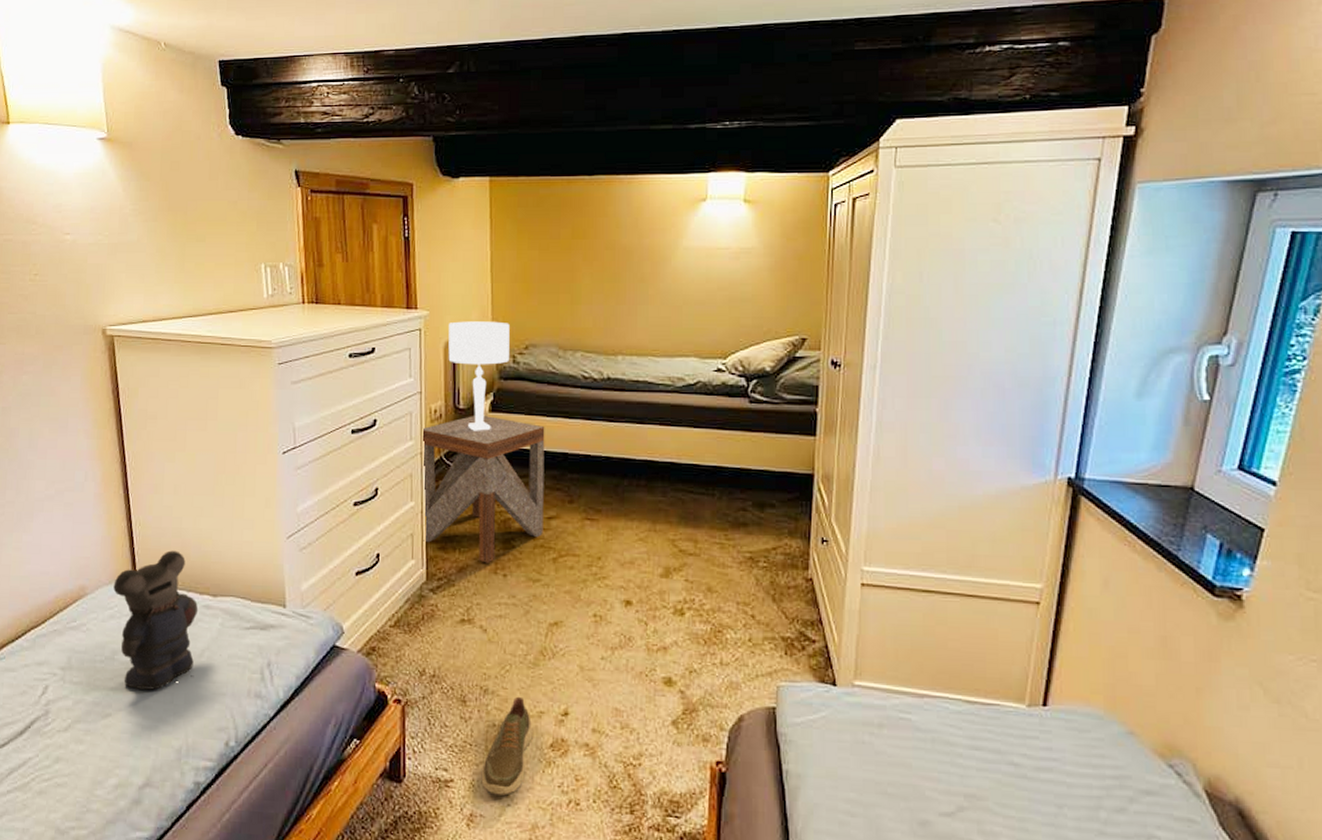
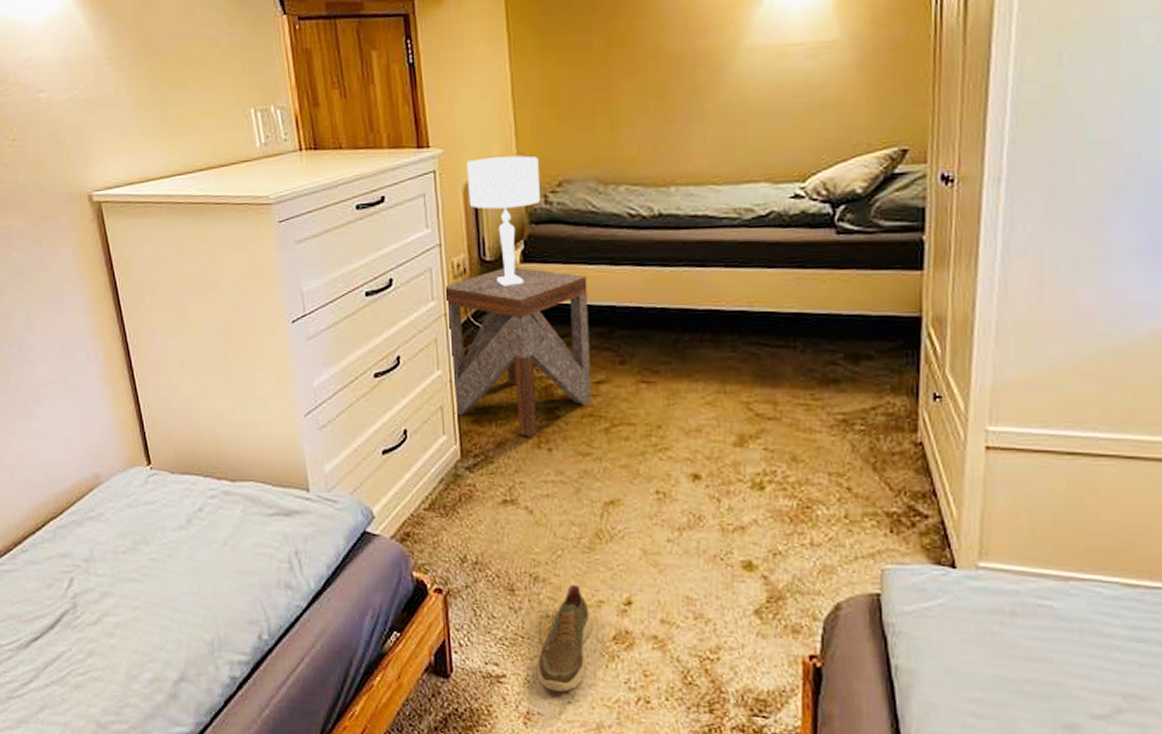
bear: present [113,550,198,690] -> none [128,433,220,582]

